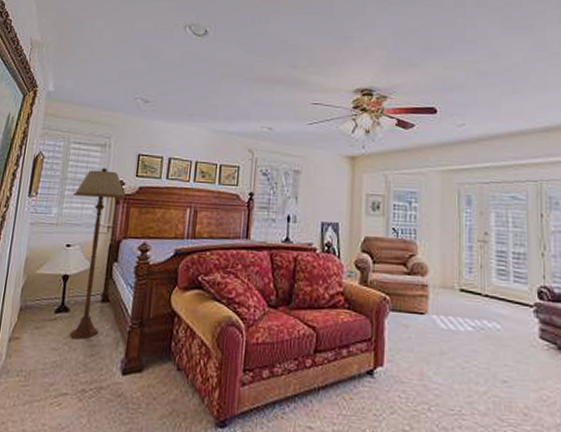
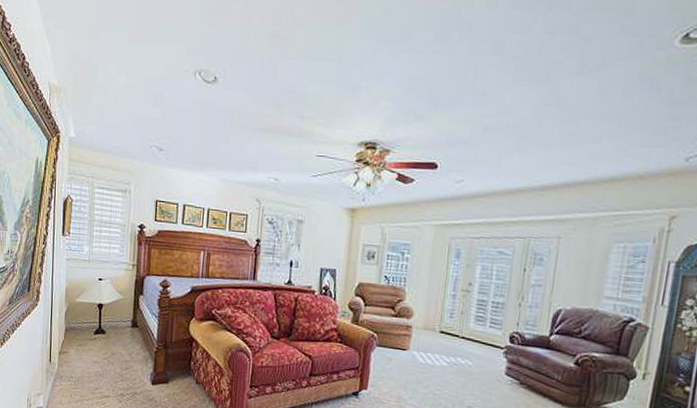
floor lamp: present [69,168,127,339] -> none [101,212,148,356]

